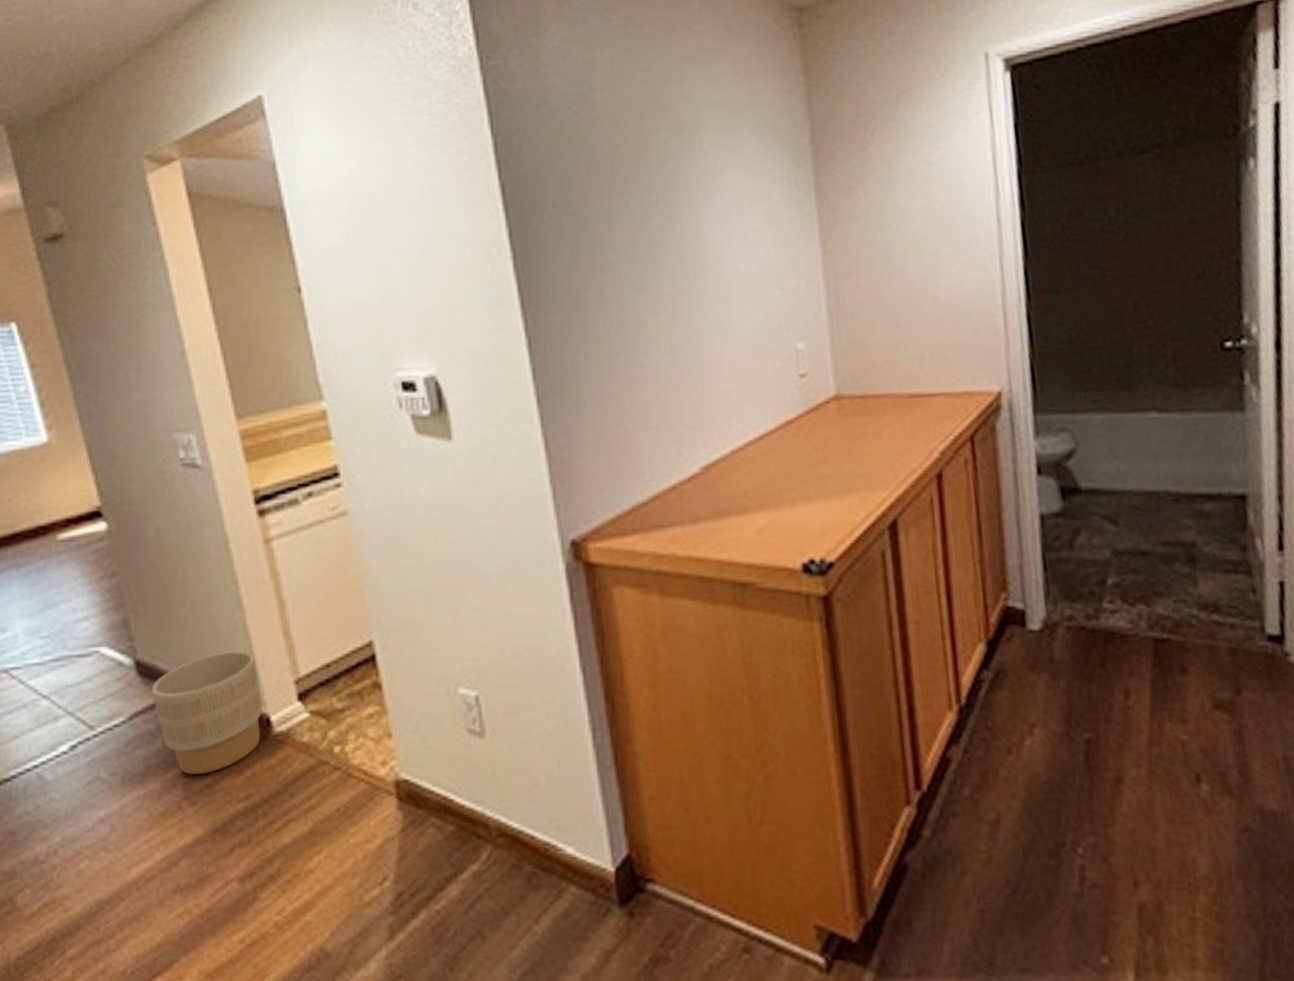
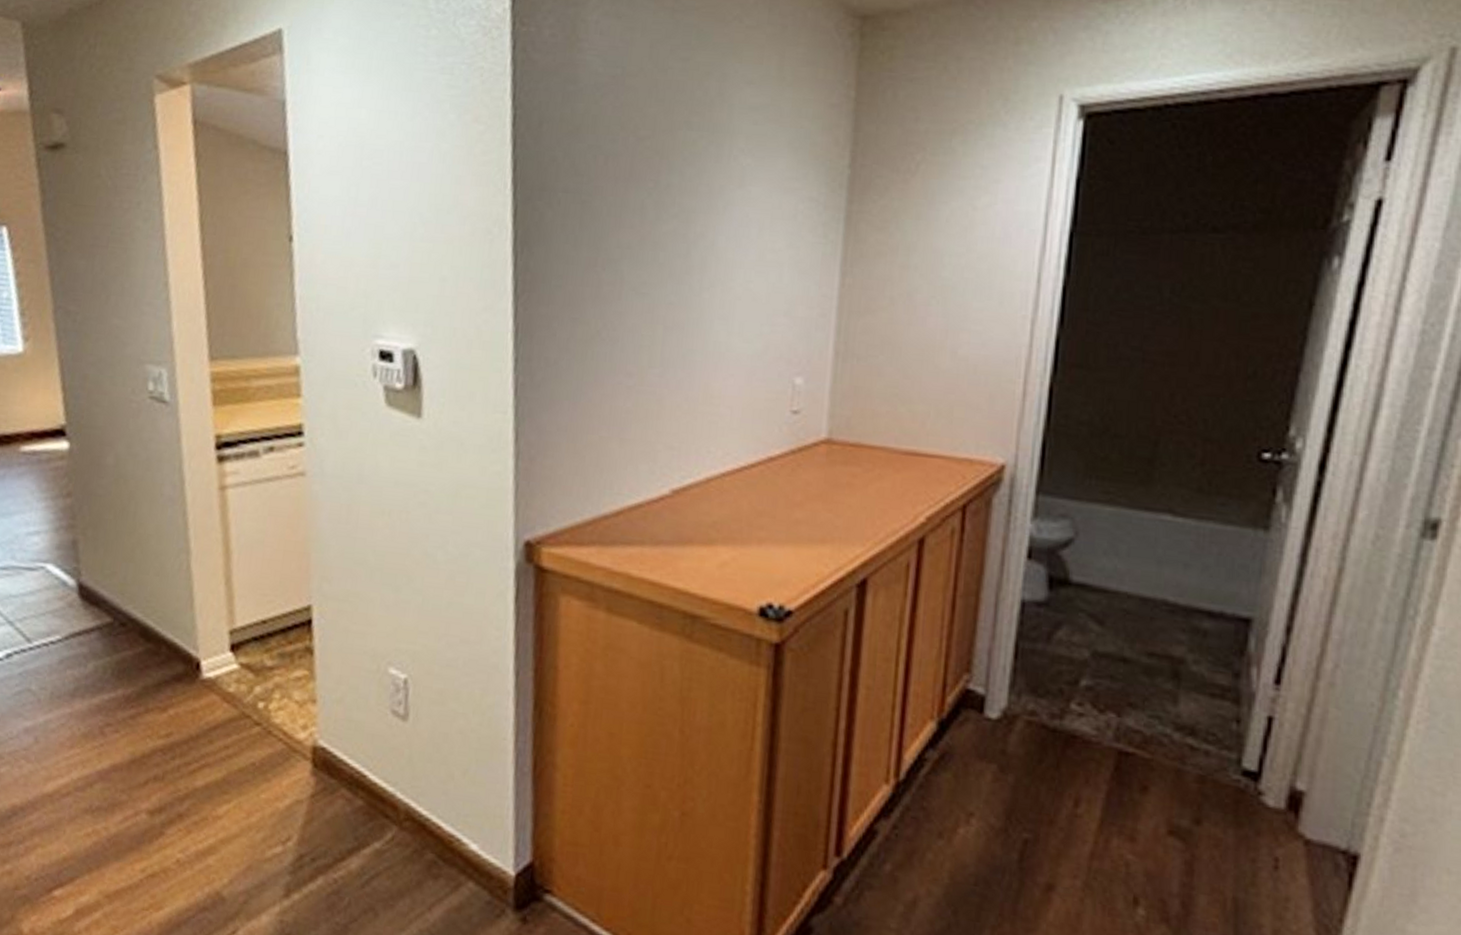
planter: present [151,650,263,775] -> none [89,589,196,706]

